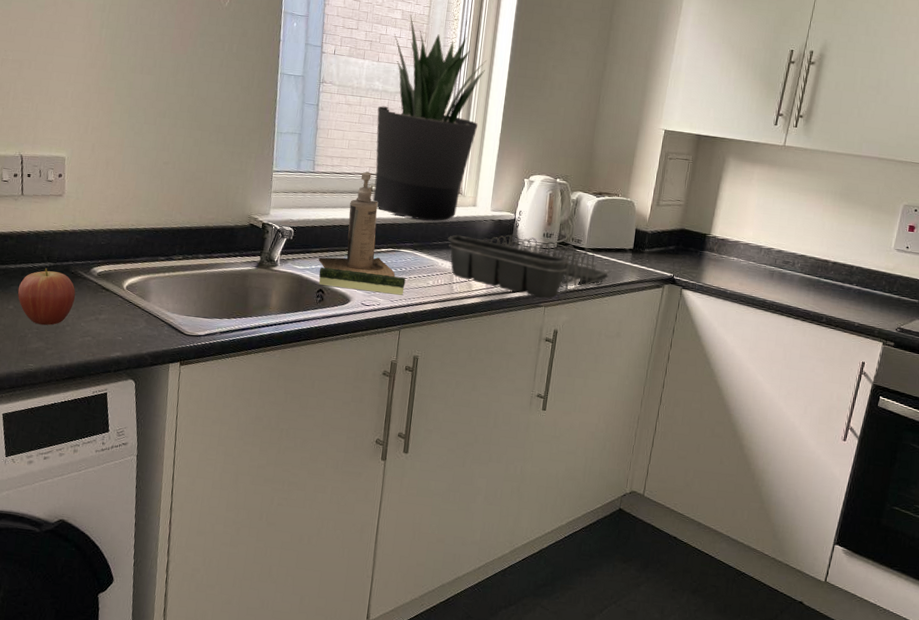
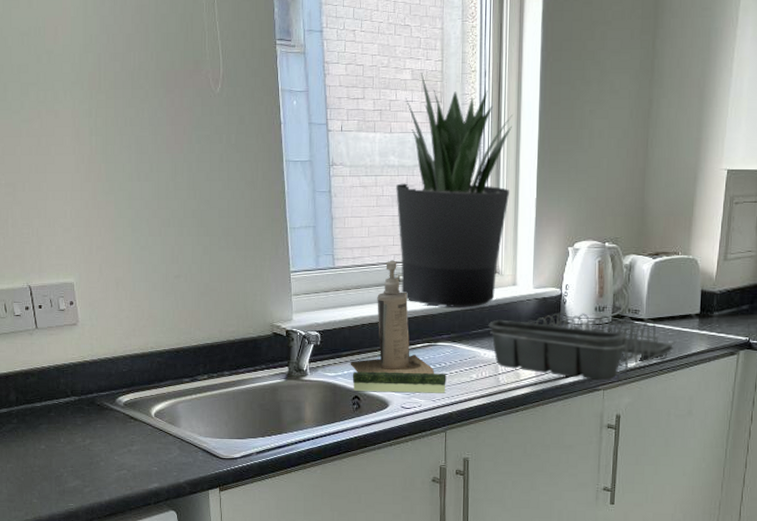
fruit: present [17,267,76,326] -> none [47,402,104,463]

